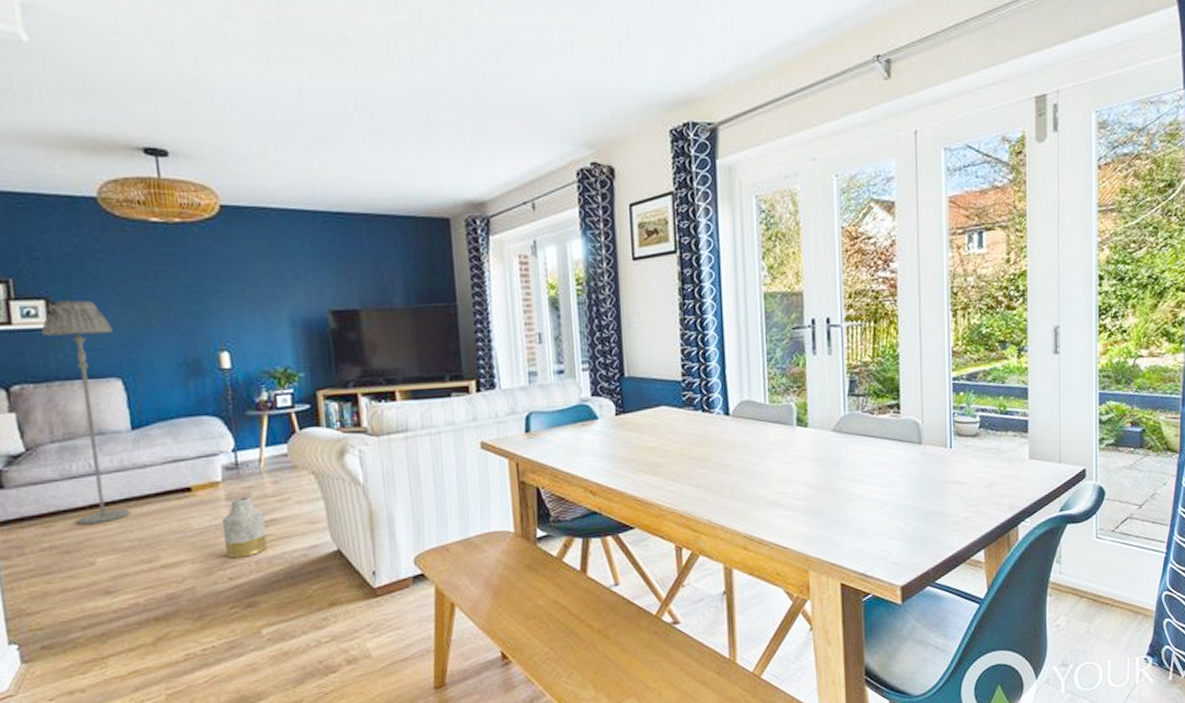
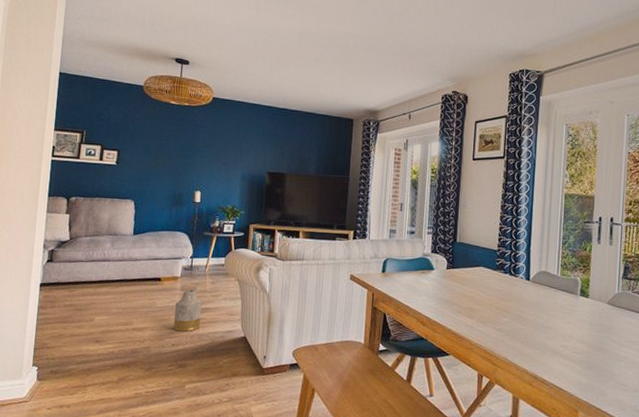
floor lamp: present [41,300,130,526] -> none [89,148,136,294]

